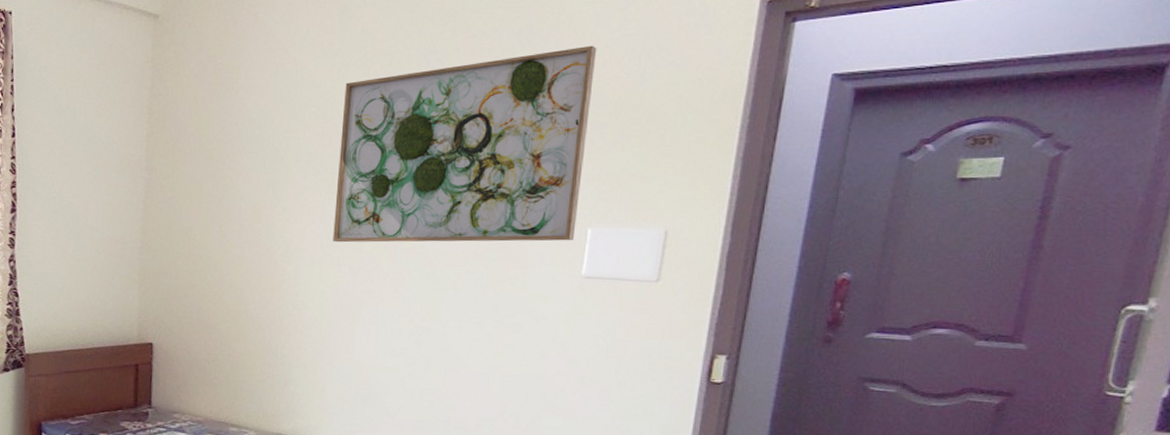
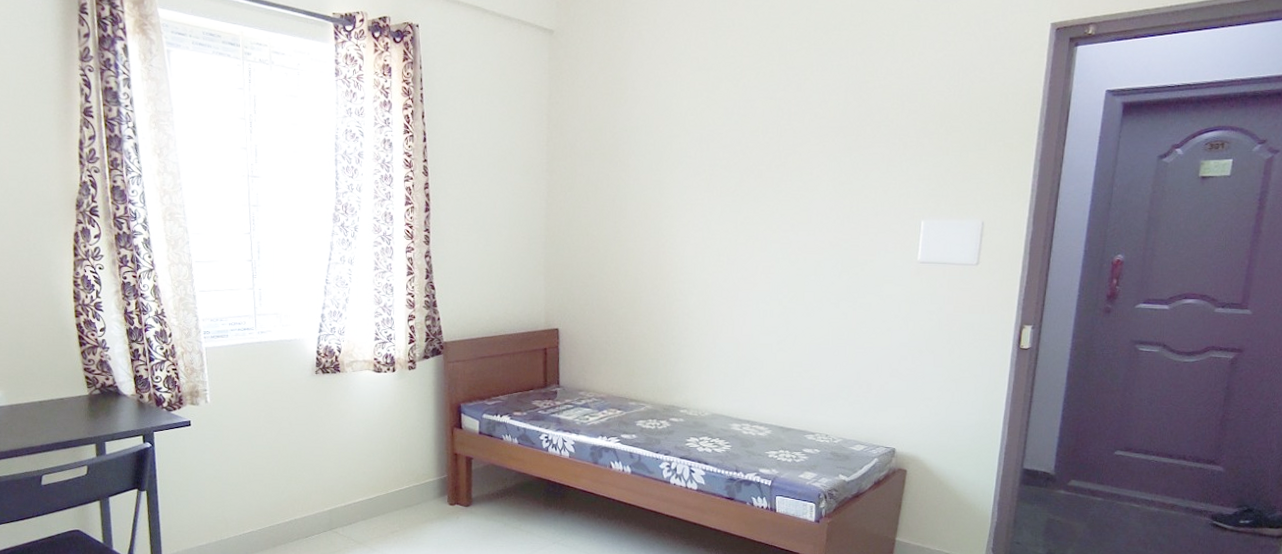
wall art: present [333,45,597,243] -> none [712,63,925,236]

